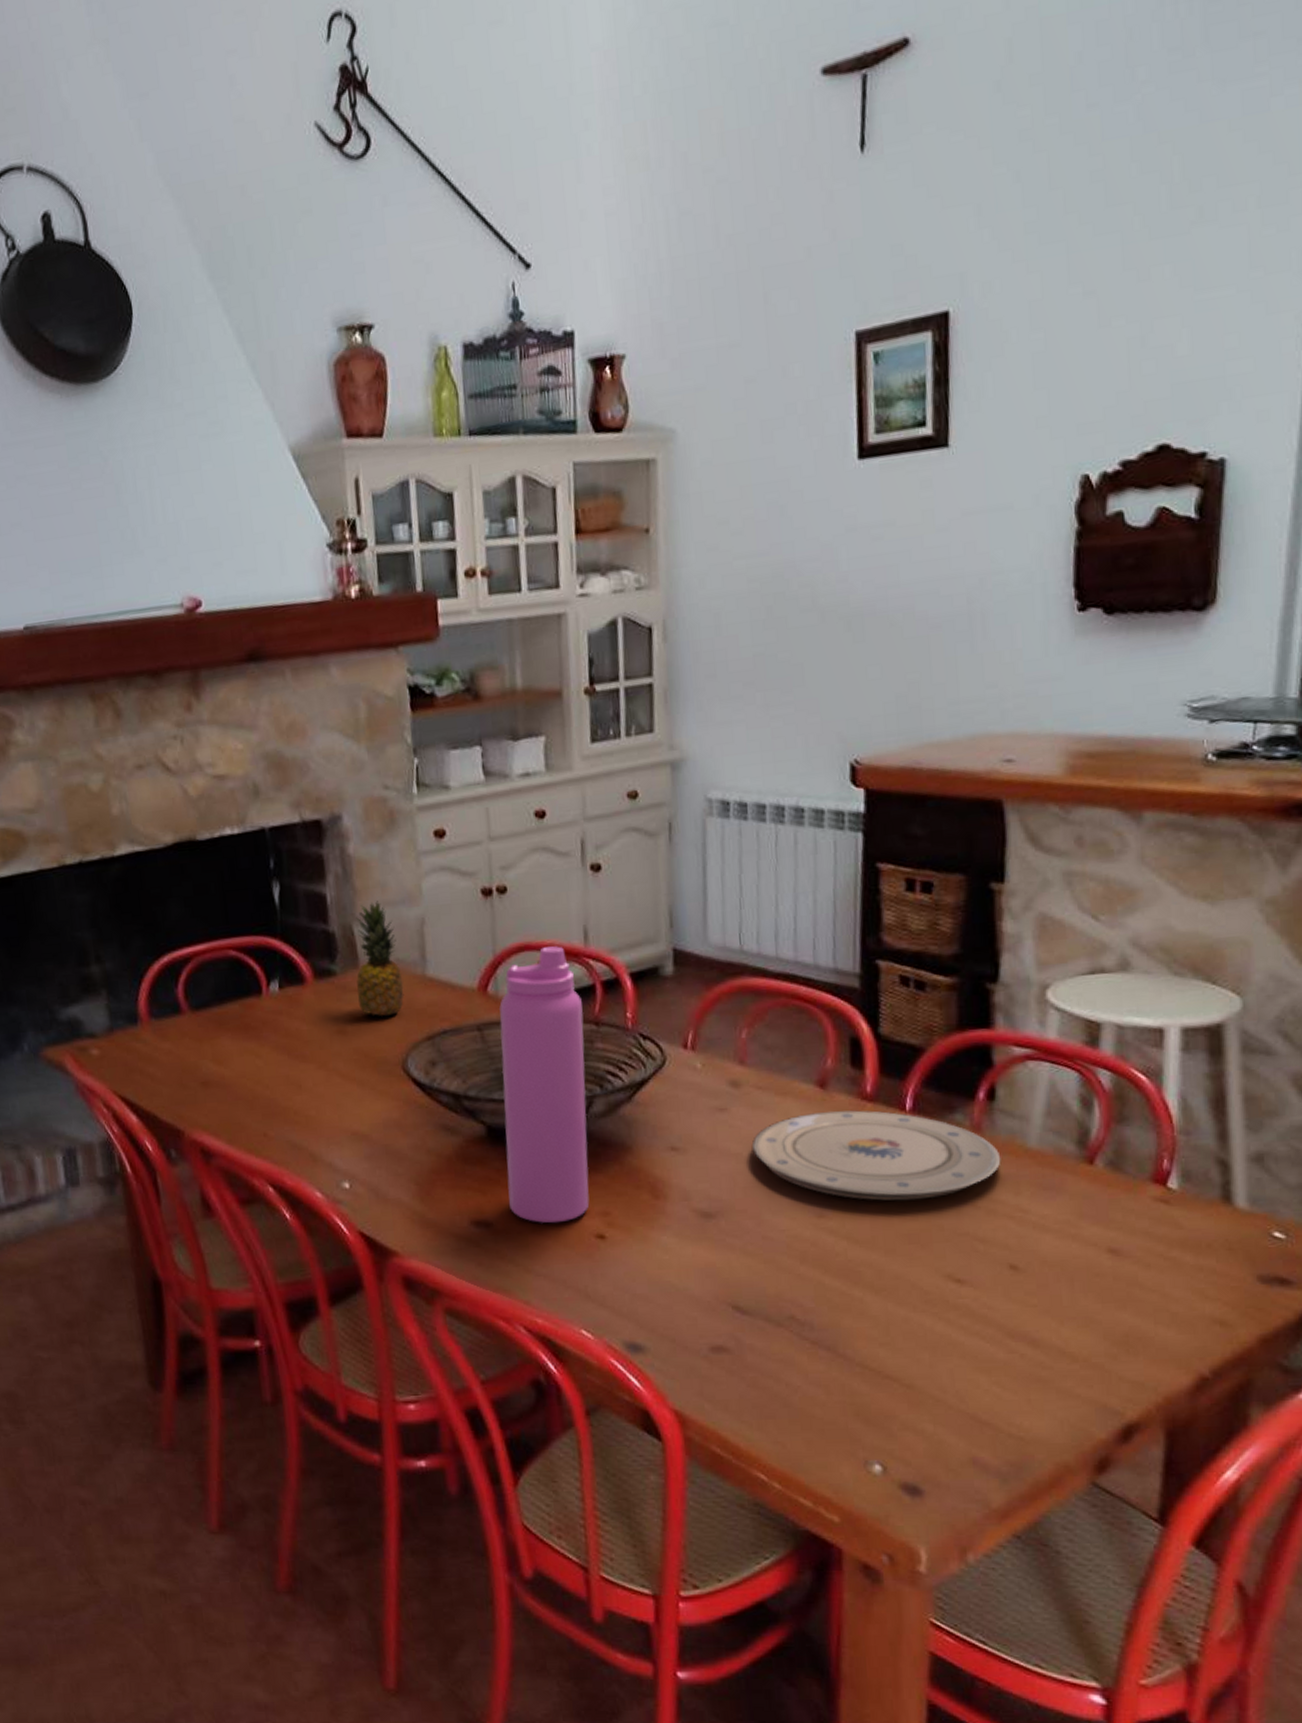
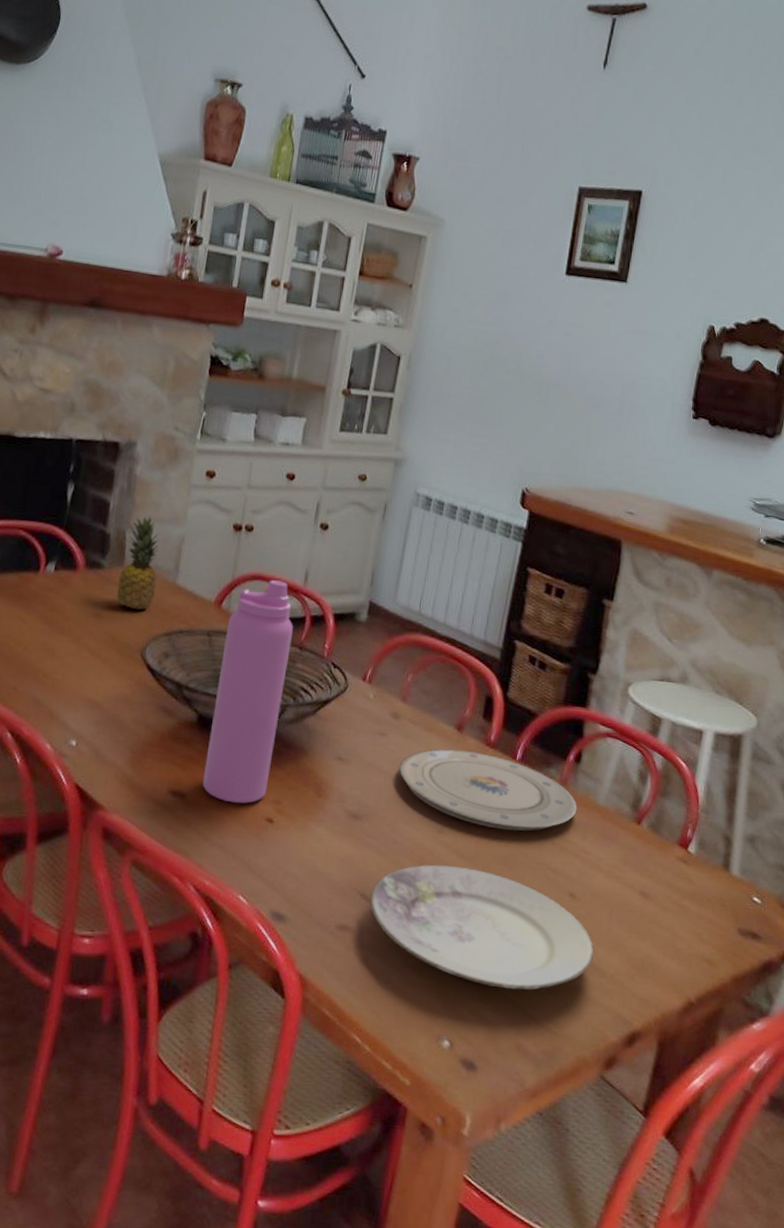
plate: none [745,1254,1057,1394] -> present [369,864,595,990]

